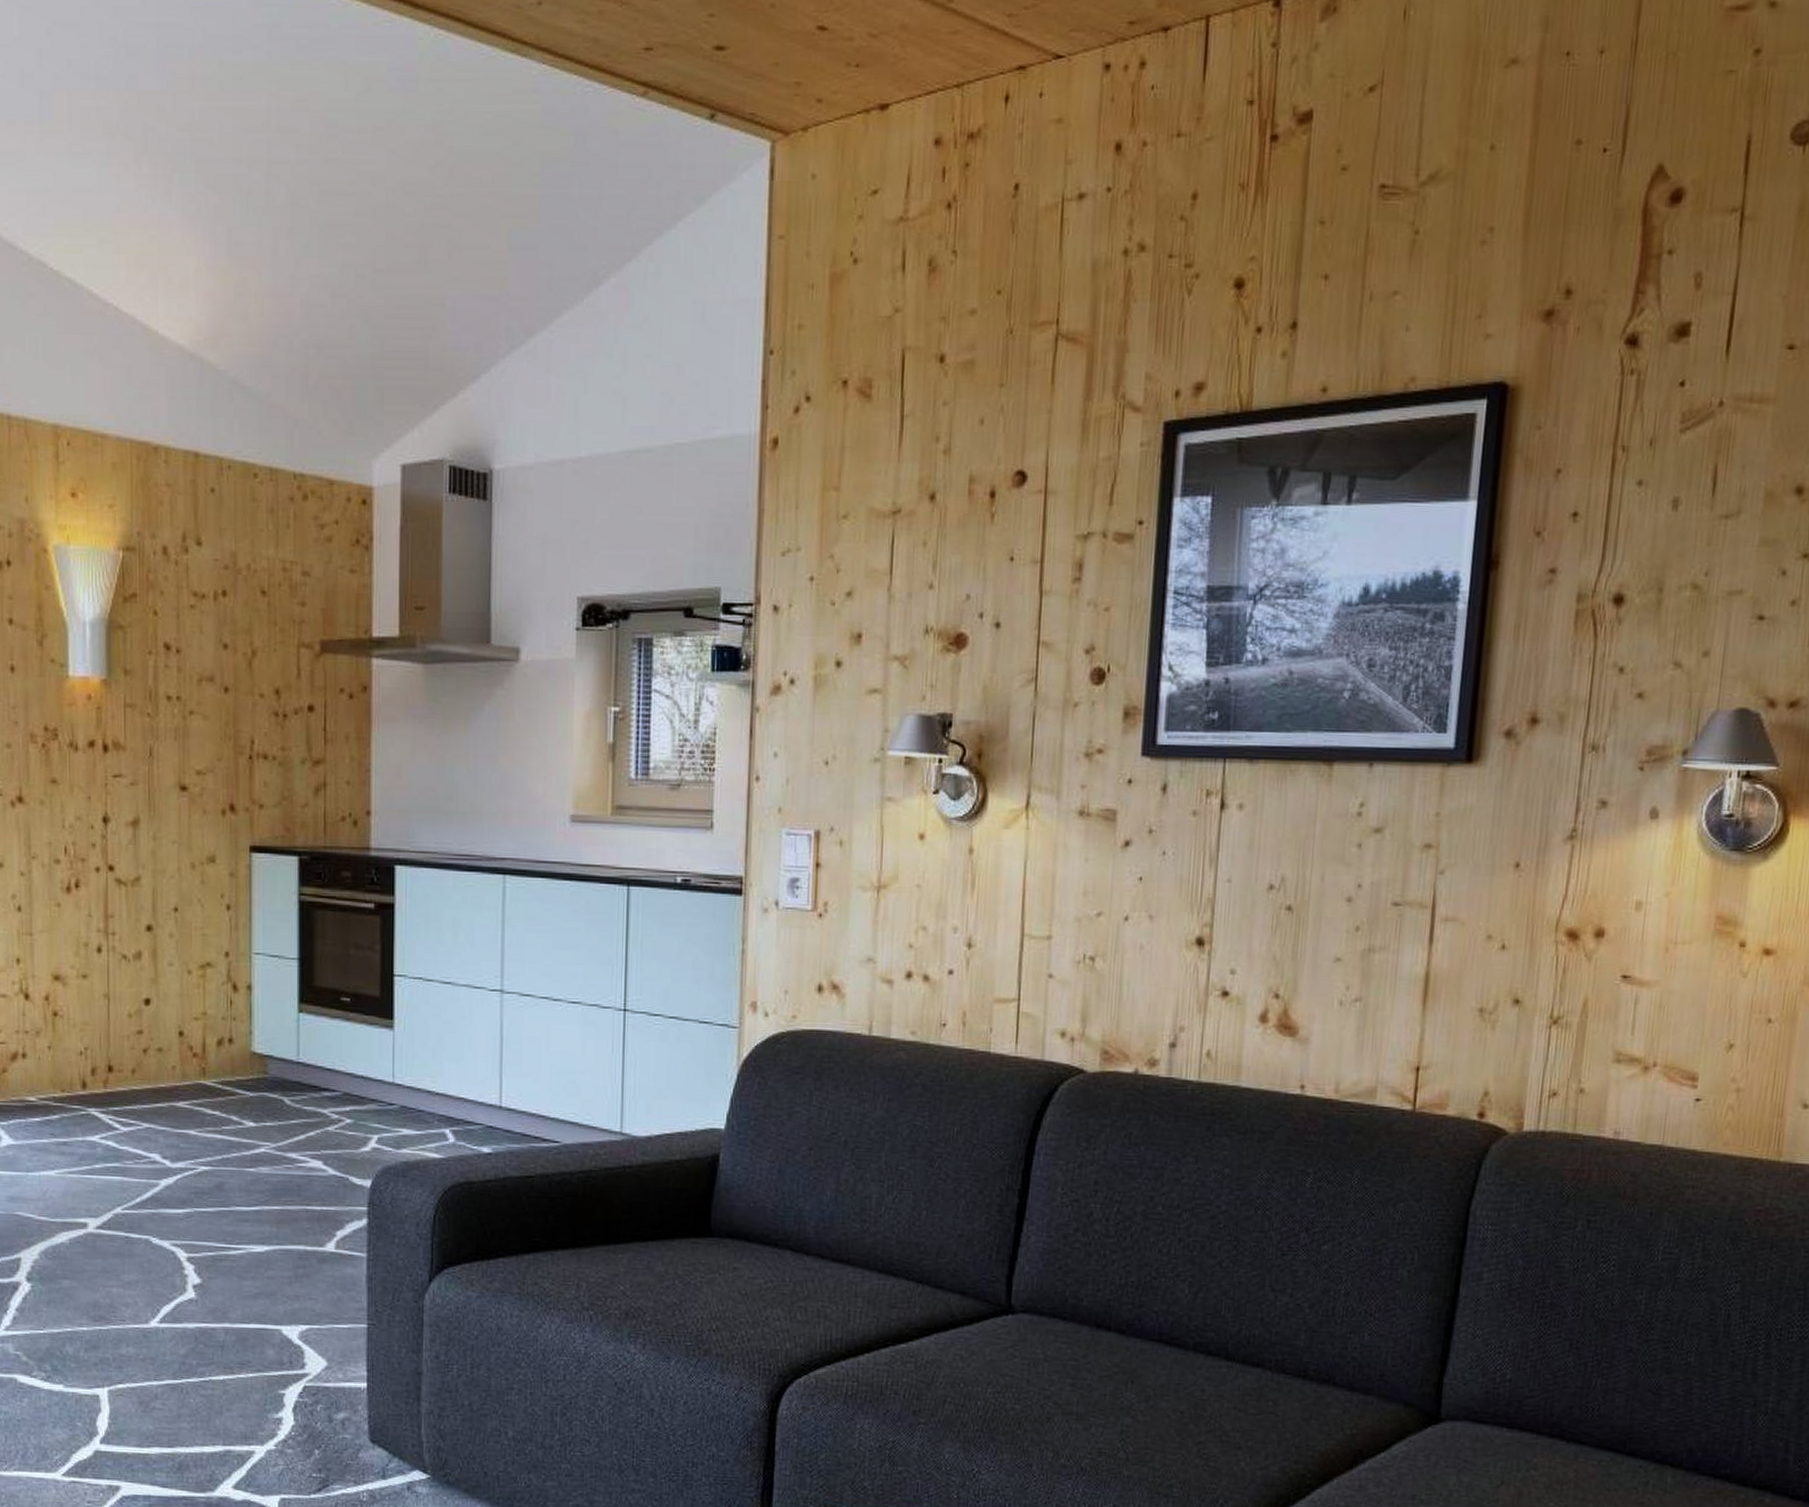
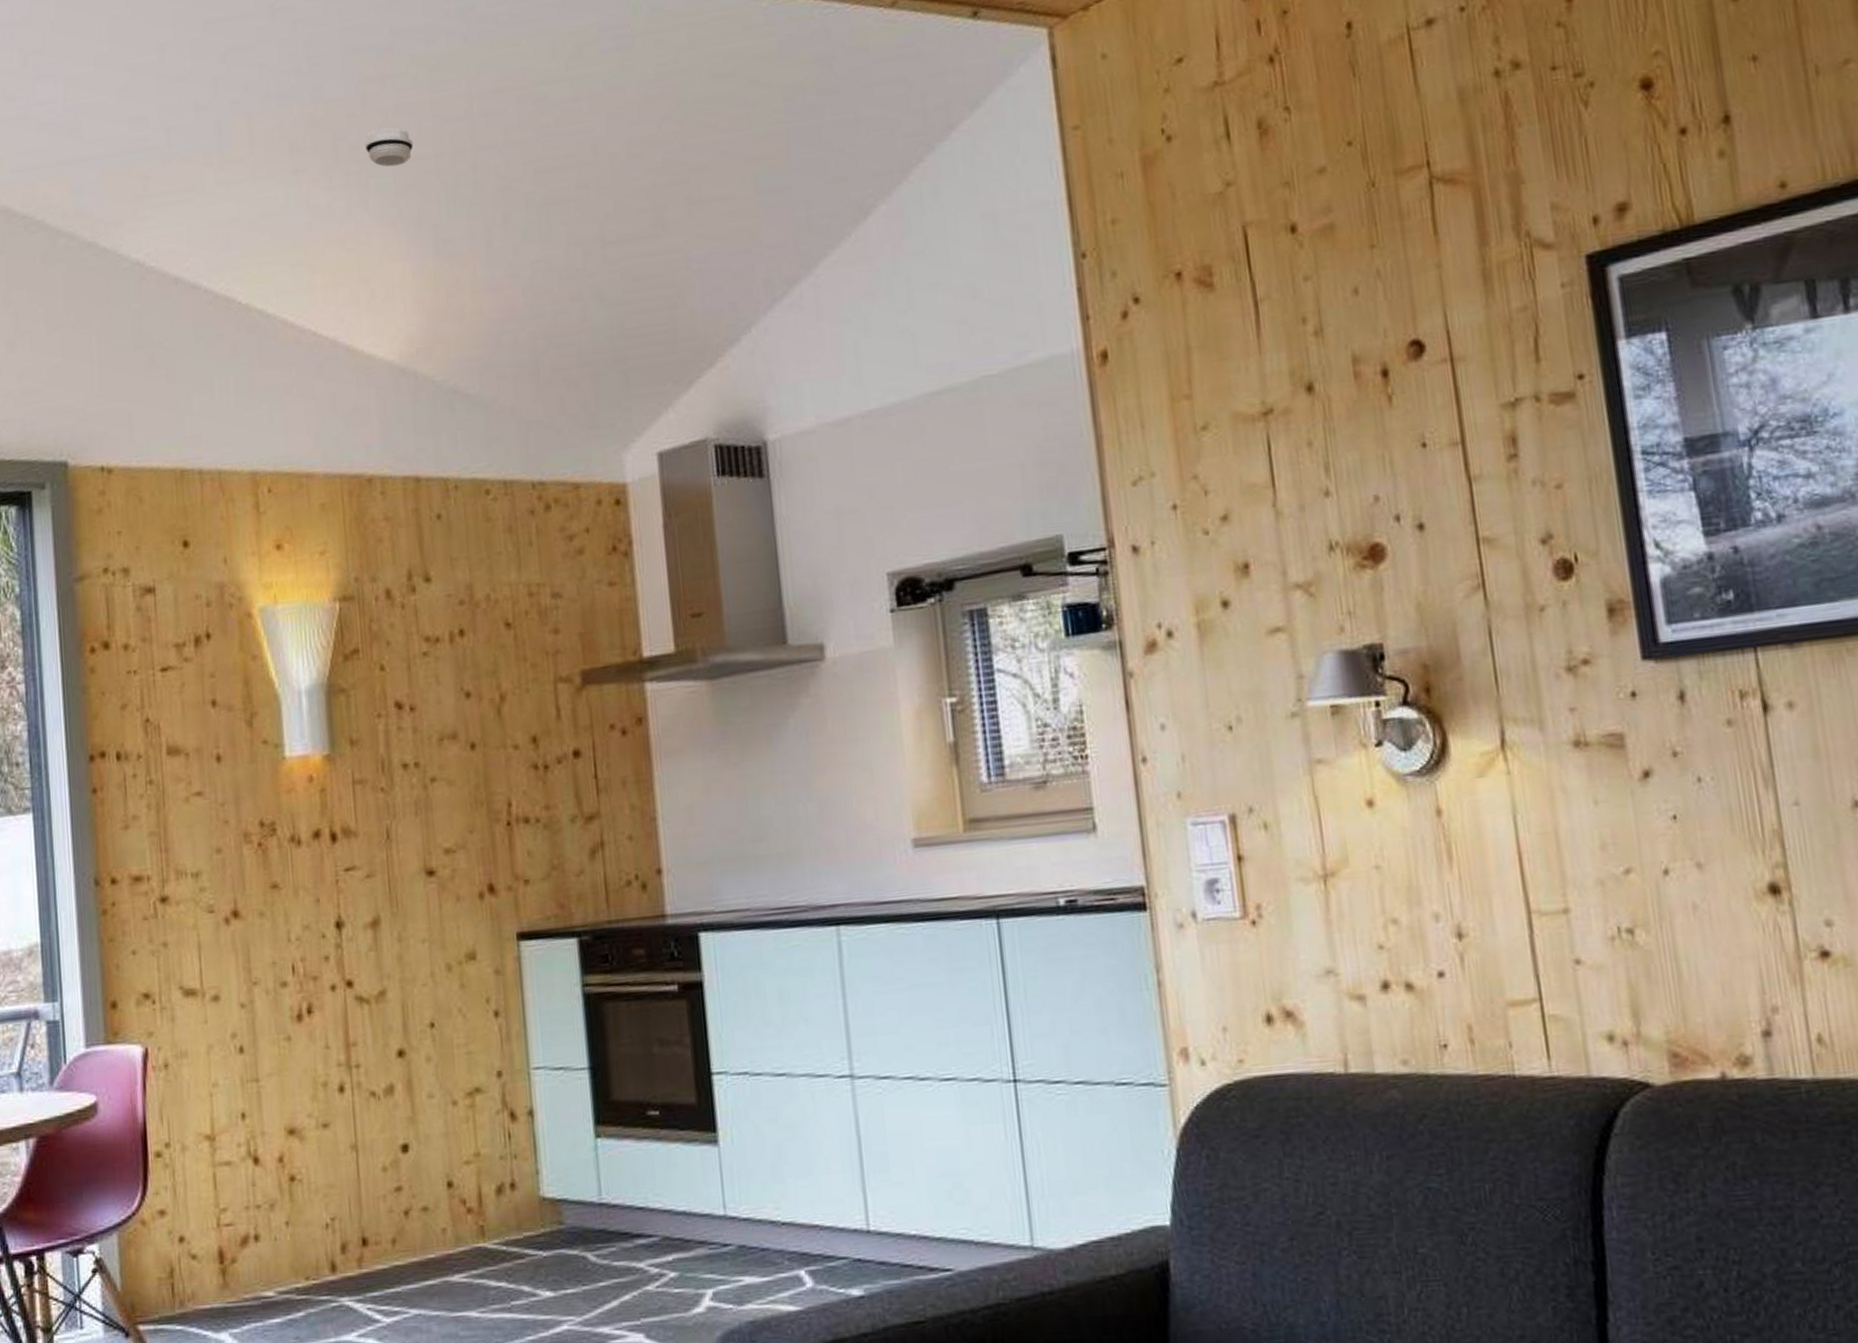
smoke detector: none [173,126,215,165] -> present [365,127,414,167]

